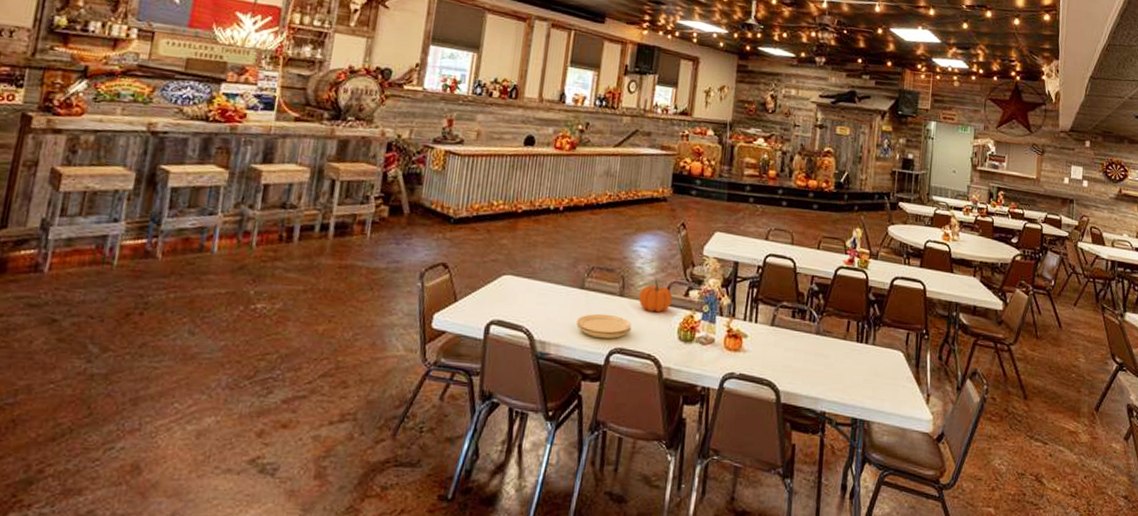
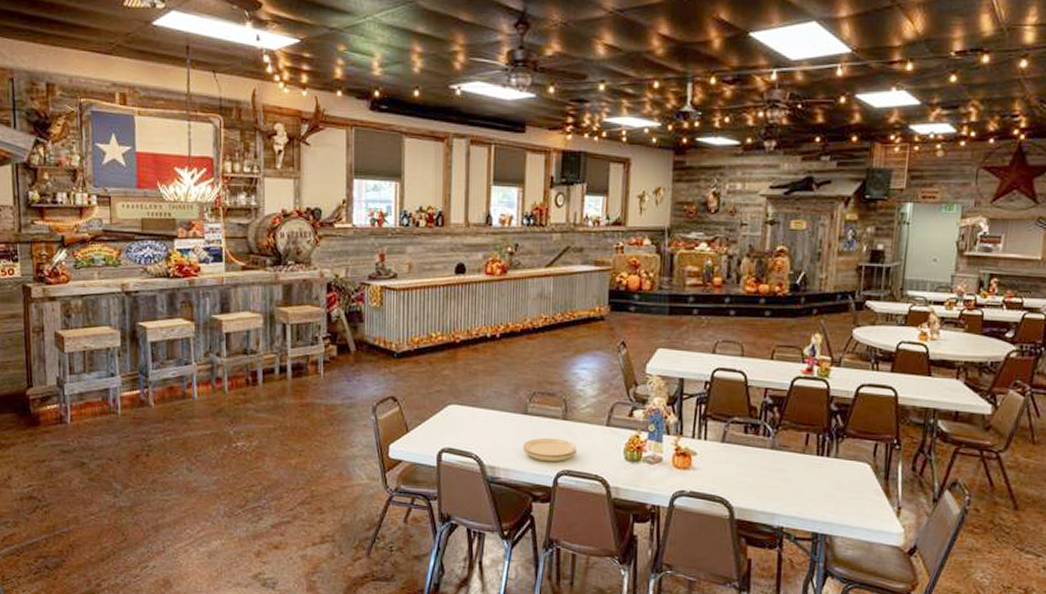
decorative pumpkin: present [638,279,673,313] -> none [582,401,617,434]

